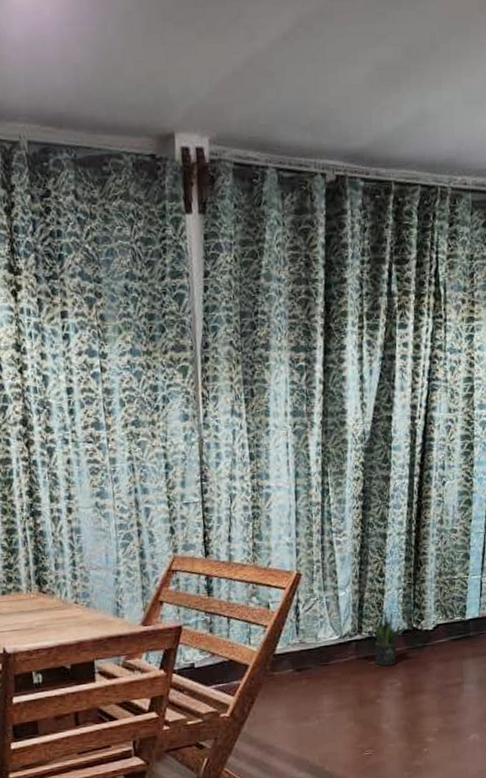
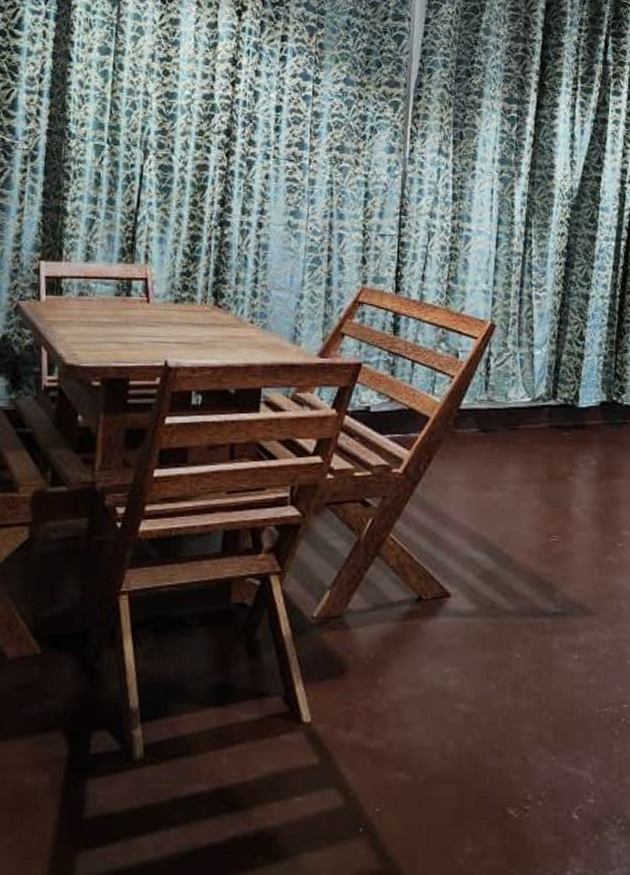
potted plant: present [374,610,408,666] -> none [568,378,607,440]

